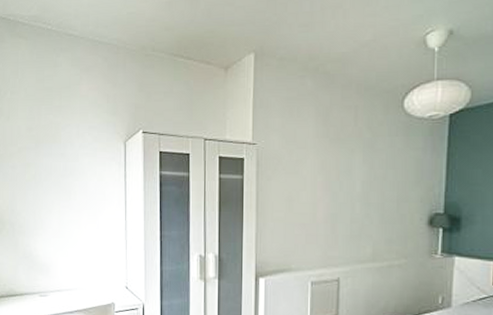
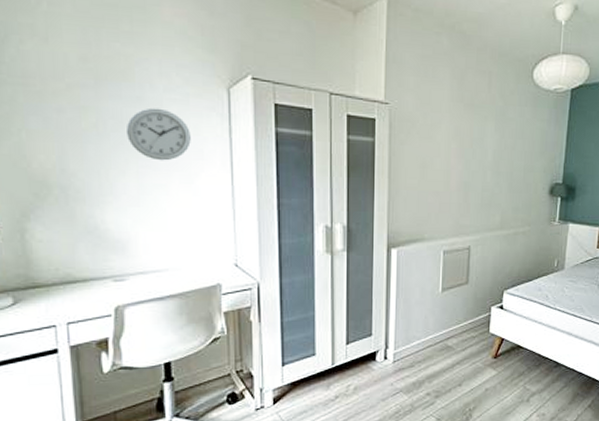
wall clock: none [54,161,97,202] -> present [127,108,191,161]

